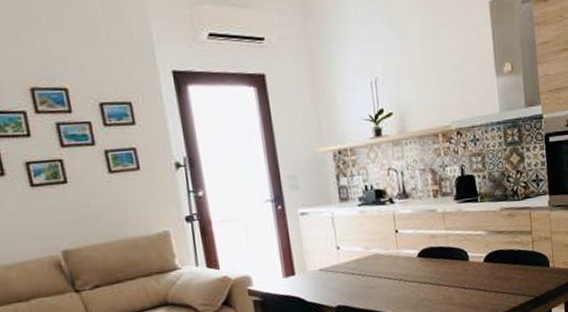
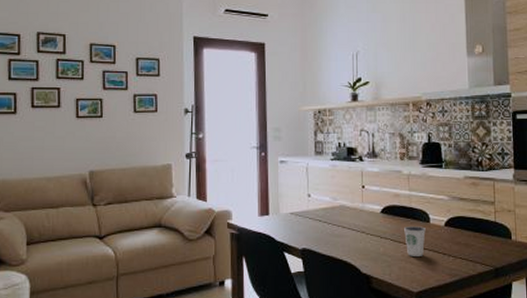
dixie cup: none [443,265,466,298] -> present [404,225,426,256]

